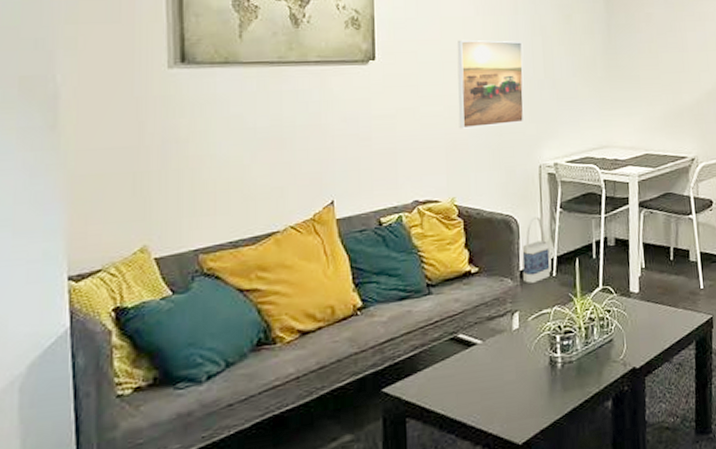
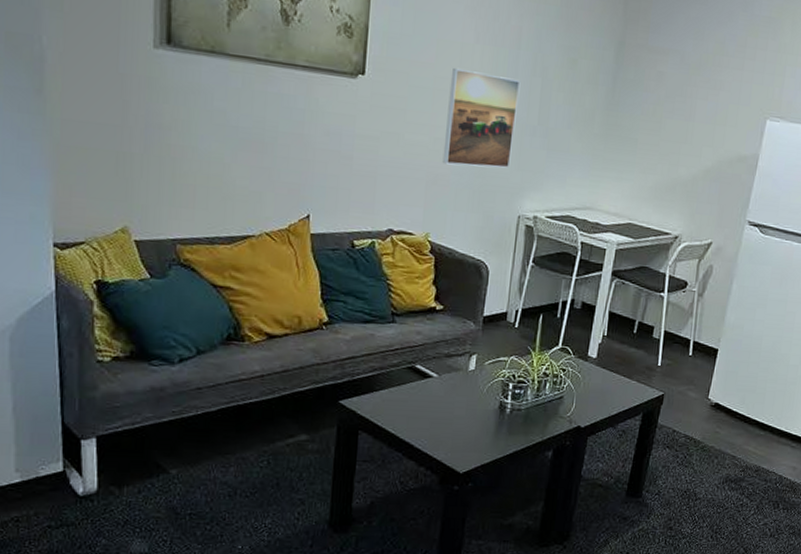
bag: present [522,216,551,283] -> none [486,266,516,330]

